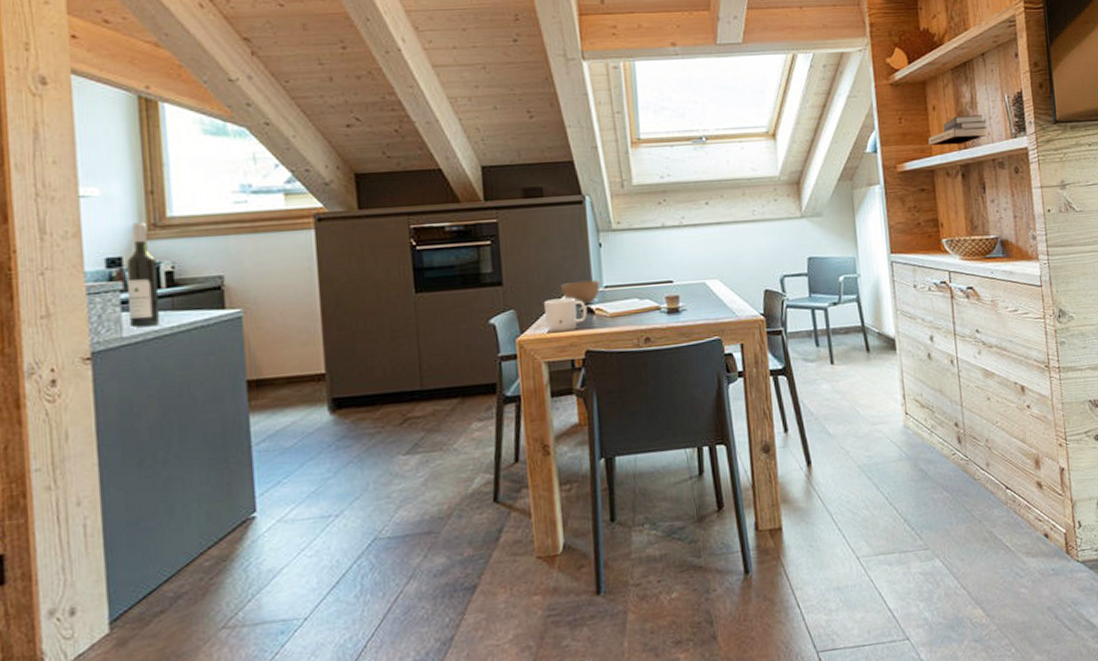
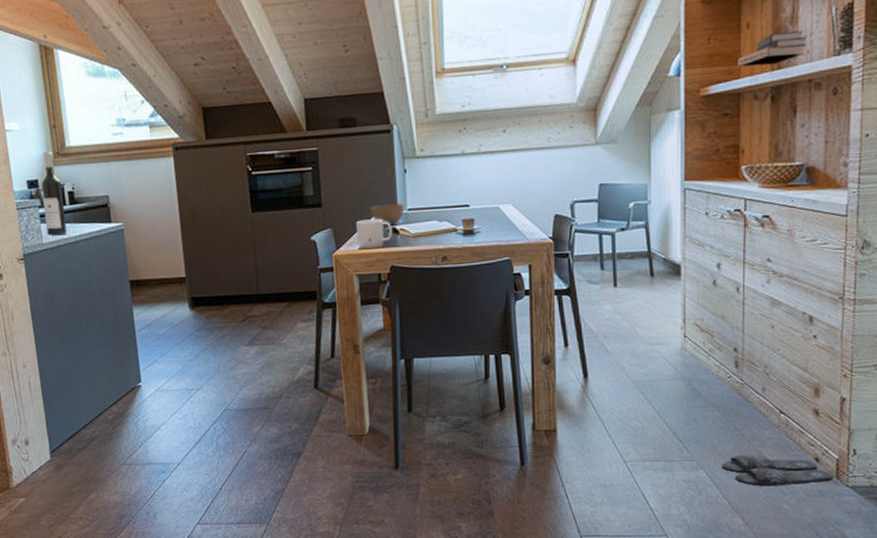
slippers: none [956,536,1064,571] -> present [721,454,834,487]

